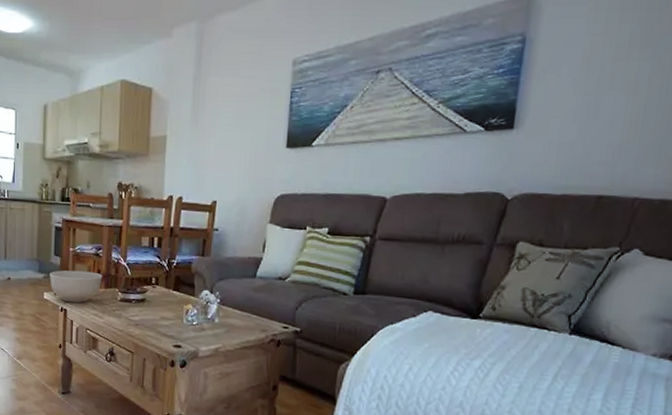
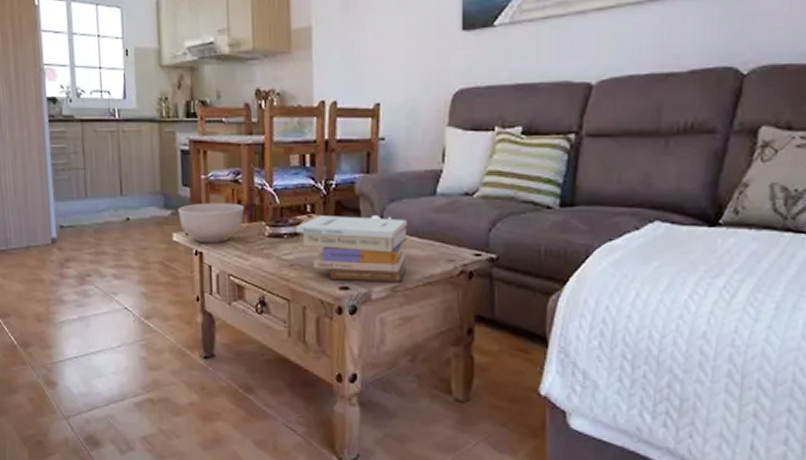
books: none [141,287,232,344] -> present [295,215,408,282]

